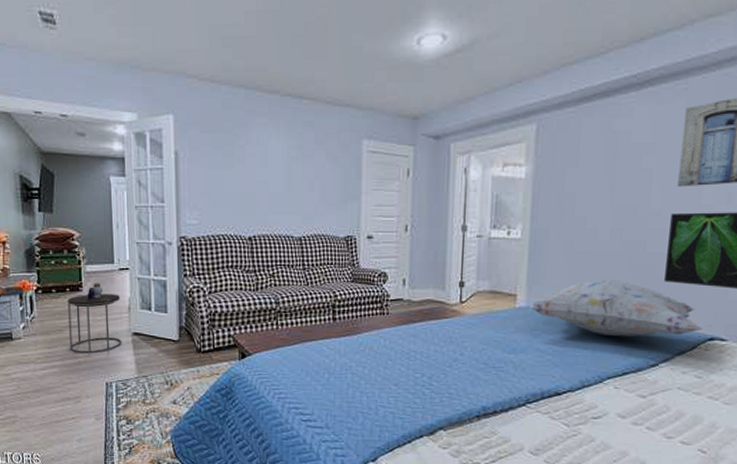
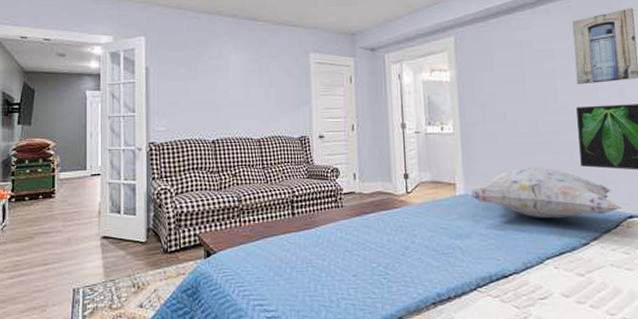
side table: present [68,281,122,354] -> none [39,188,91,260]

